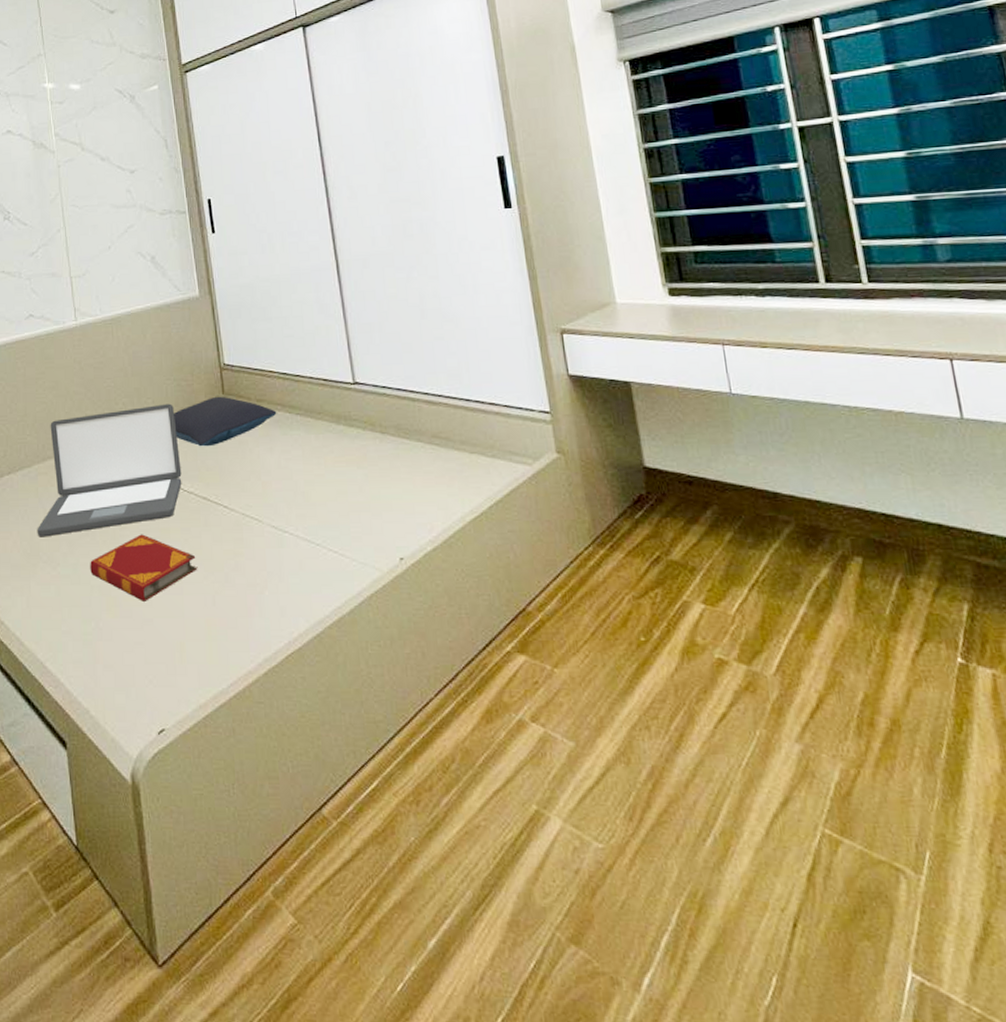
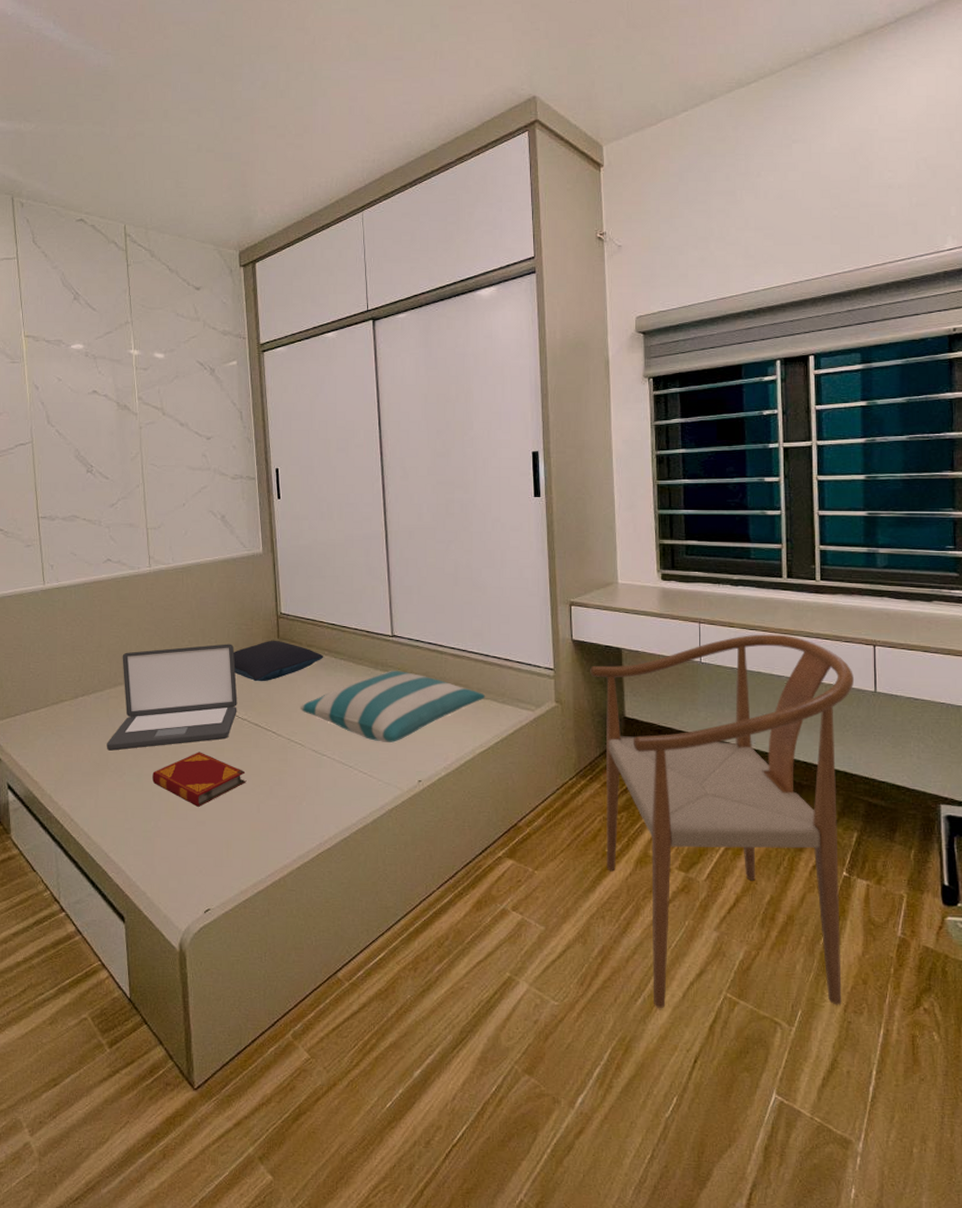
pillow: none [253,424,472,514] -> present [300,671,486,744]
chair: none [594,352,984,850] -> present [590,634,854,1008]

